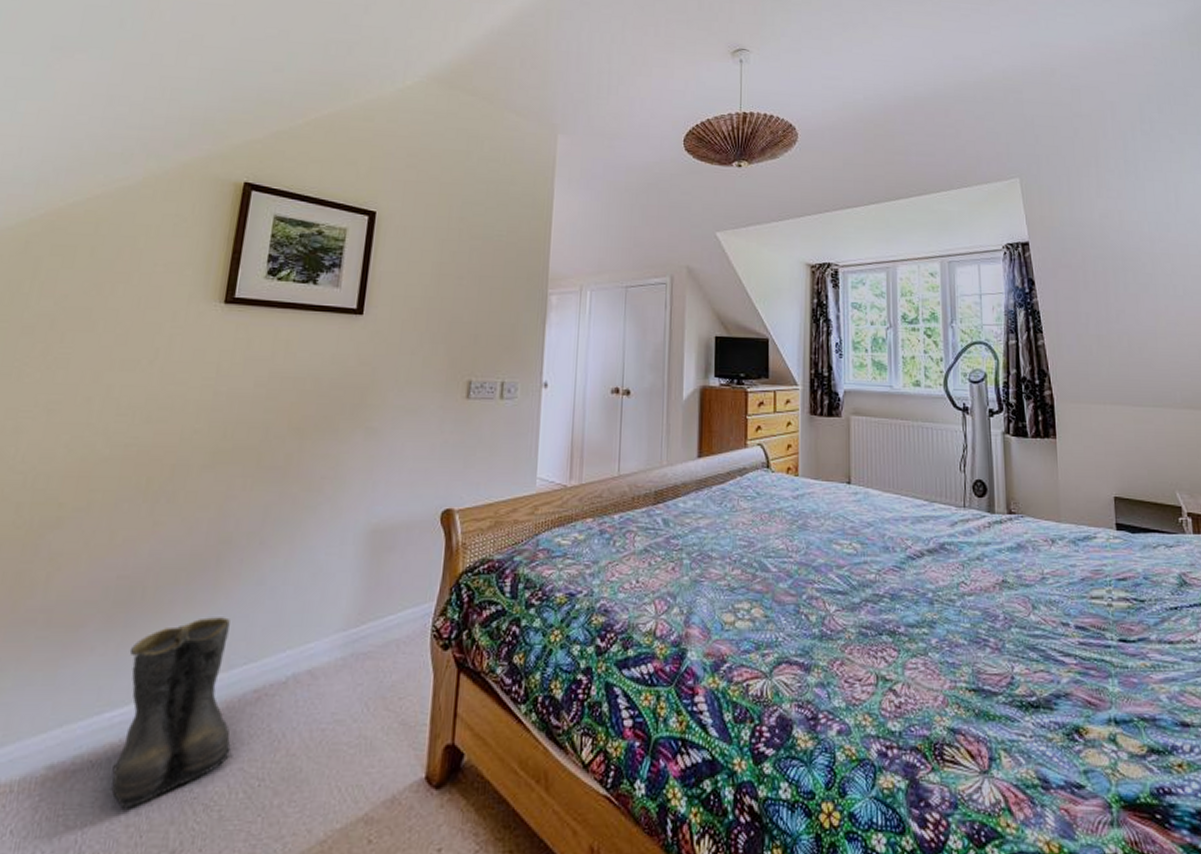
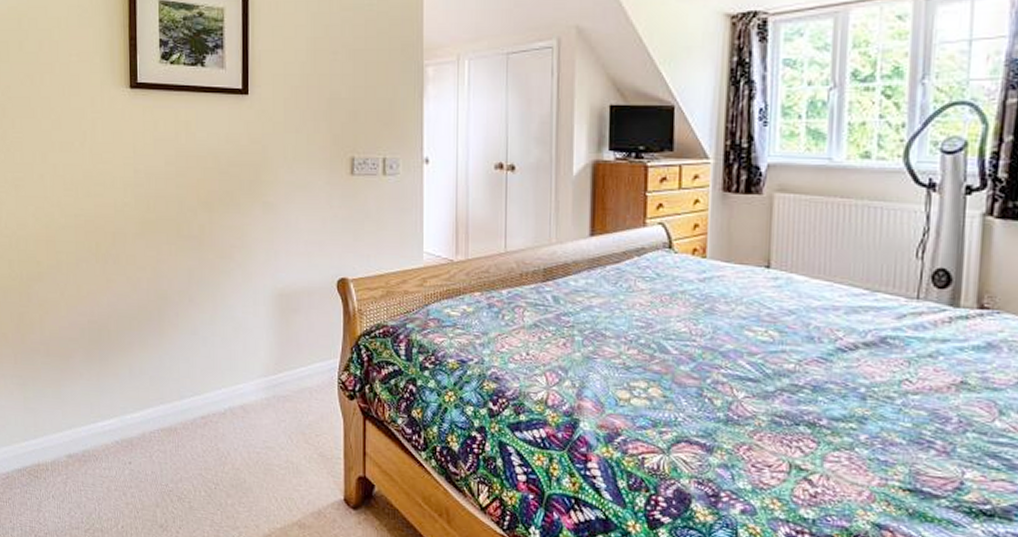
boots: present [111,617,233,809] -> none [107,357,193,492]

